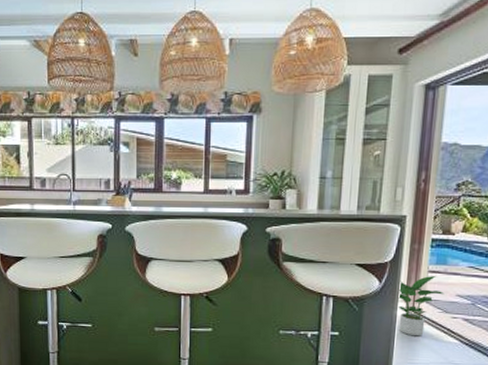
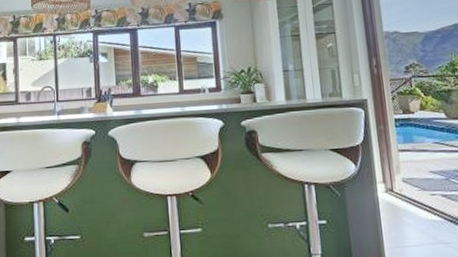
potted plant: present [398,276,445,336] -> none [373,155,418,218]

